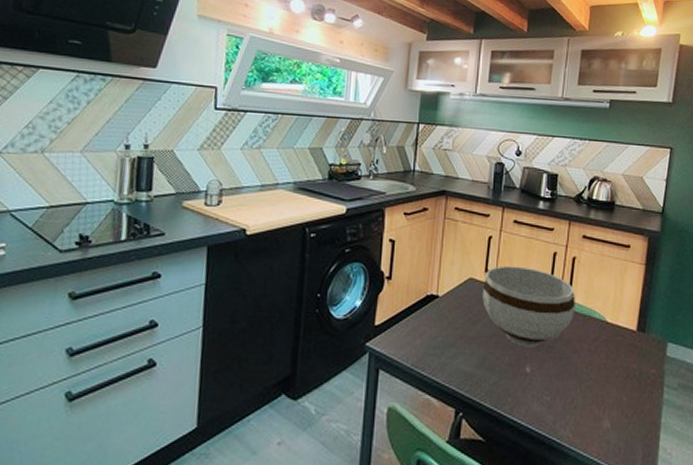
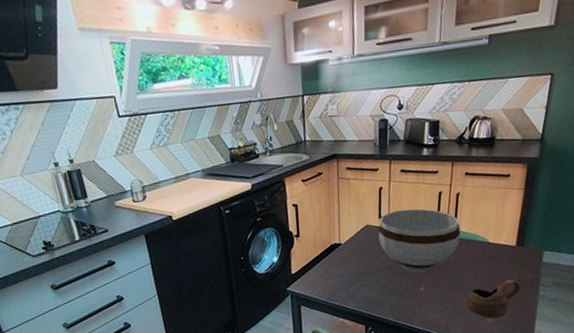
cup: none [579,372,642,423] -> present [466,279,520,319]

